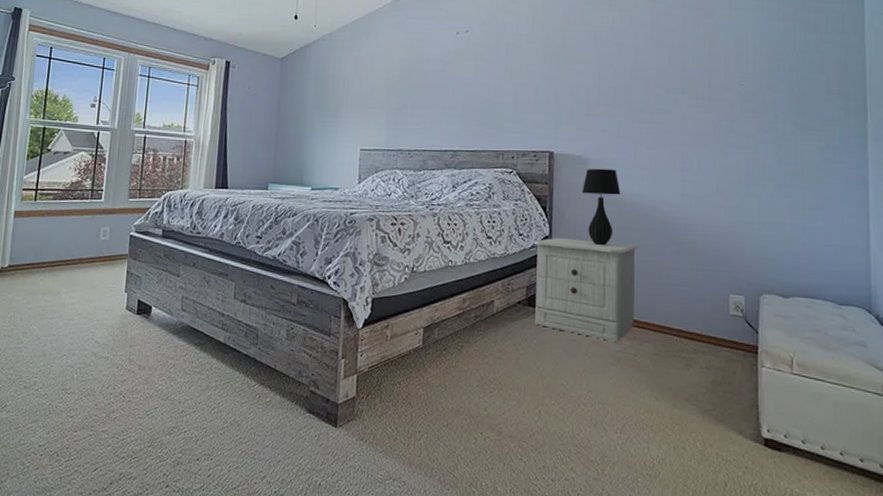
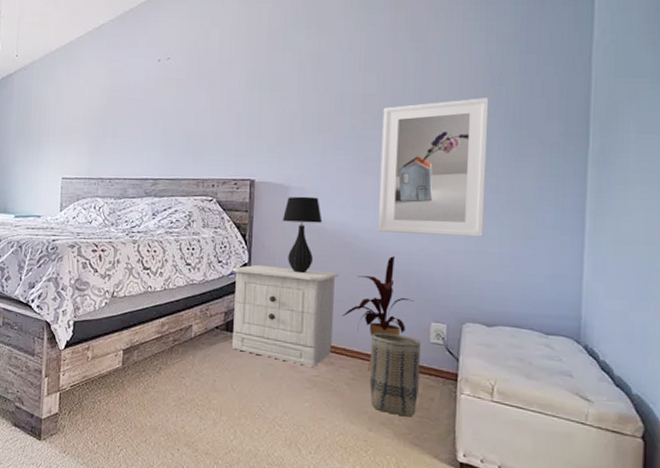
house plant: none [642,228,712,345] -> present [341,256,414,371]
basket: none [672,305,721,392] -> present [369,332,421,418]
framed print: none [674,73,775,208] -> present [377,98,489,237]

